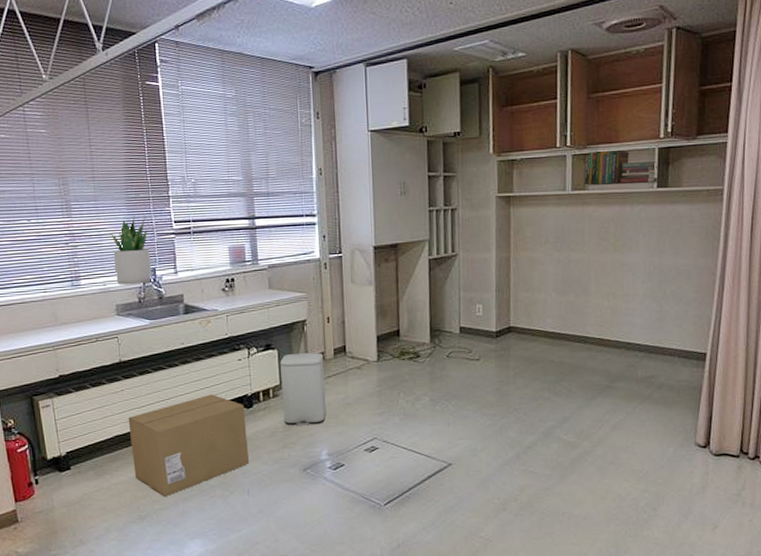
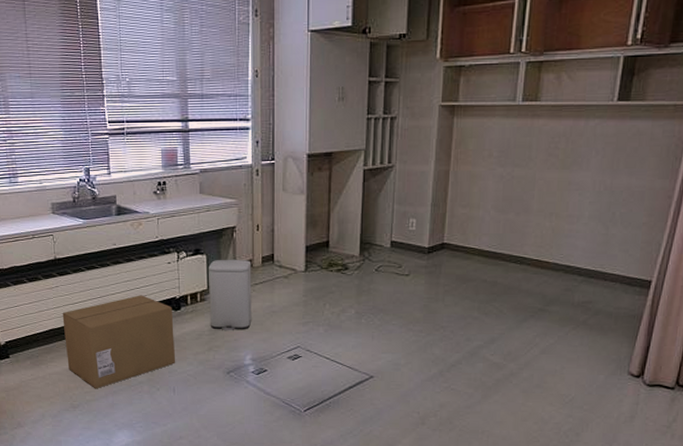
planter: present [111,215,152,285] -> none [46,114,86,184]
books: present [584,149,629,186] -> none [537,56,590,97]
books: present [619,161,658,185] -> none [576,70,620,96]

